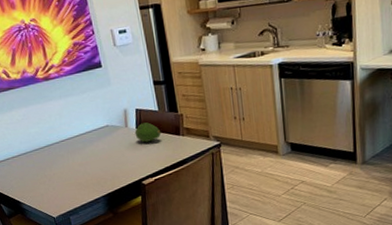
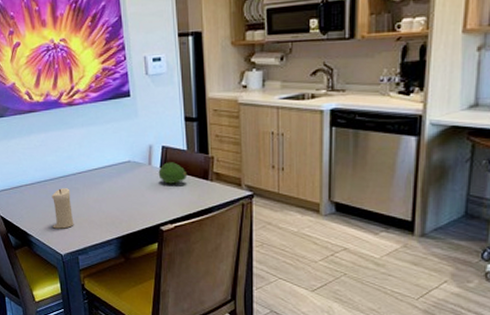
candle: none [38,156,63,195] -> present [51,188,74,229]

